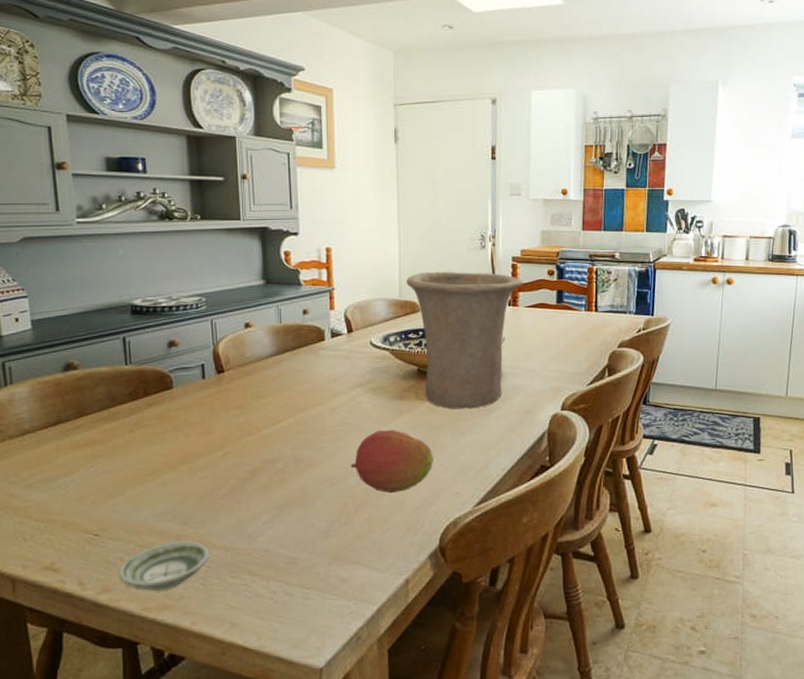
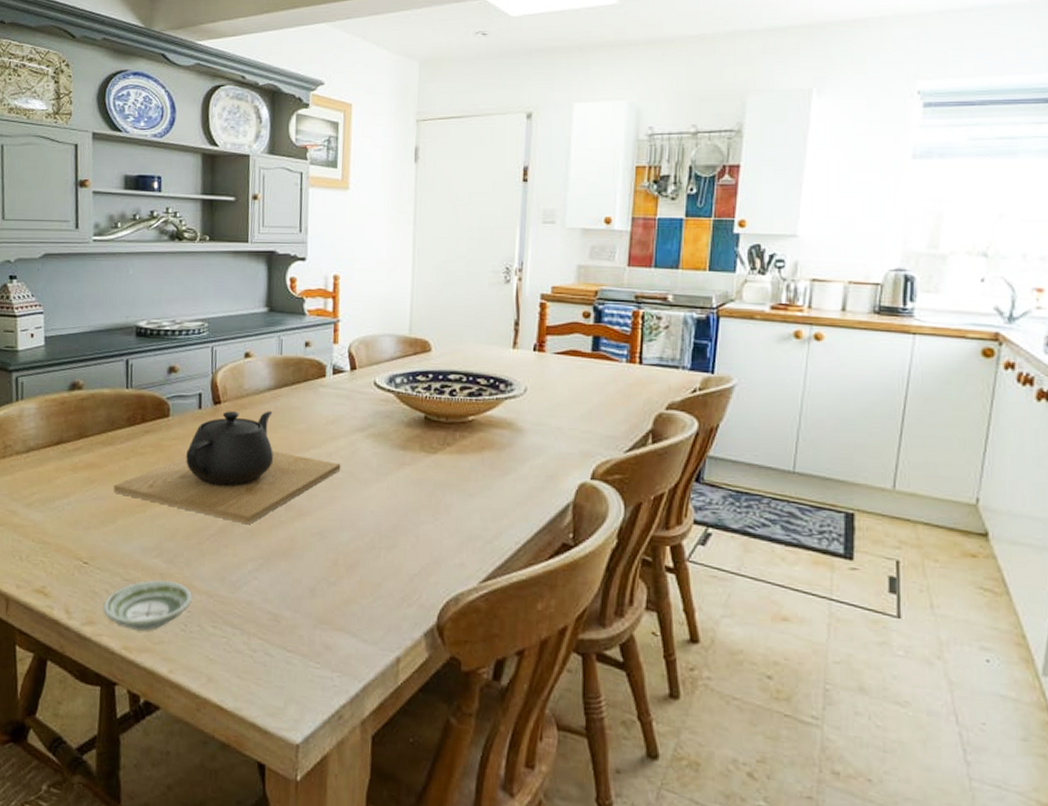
teapot: none [119,375,345,481] -> present [113,411,341,525]
fruit: present [350,429,433,493] -> none [344,482,436,555]
vase: present [406,271,524,409] -> none [418,306,554,468]

